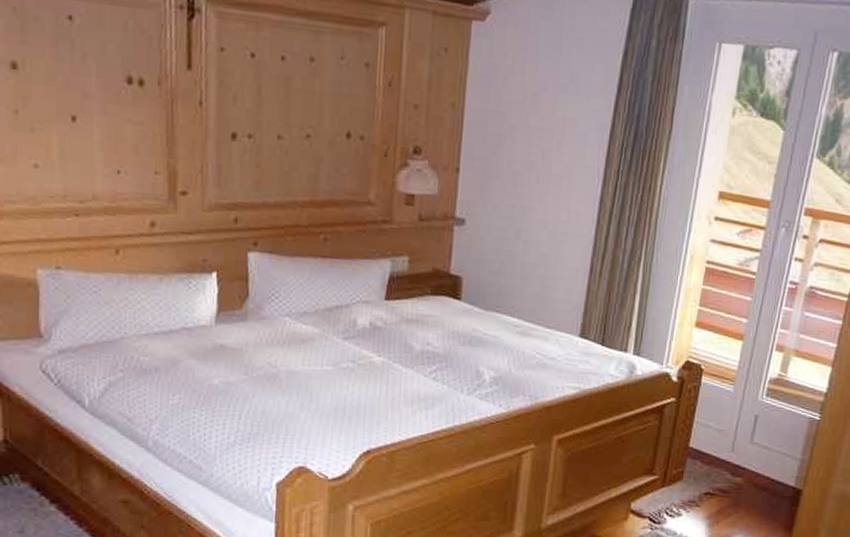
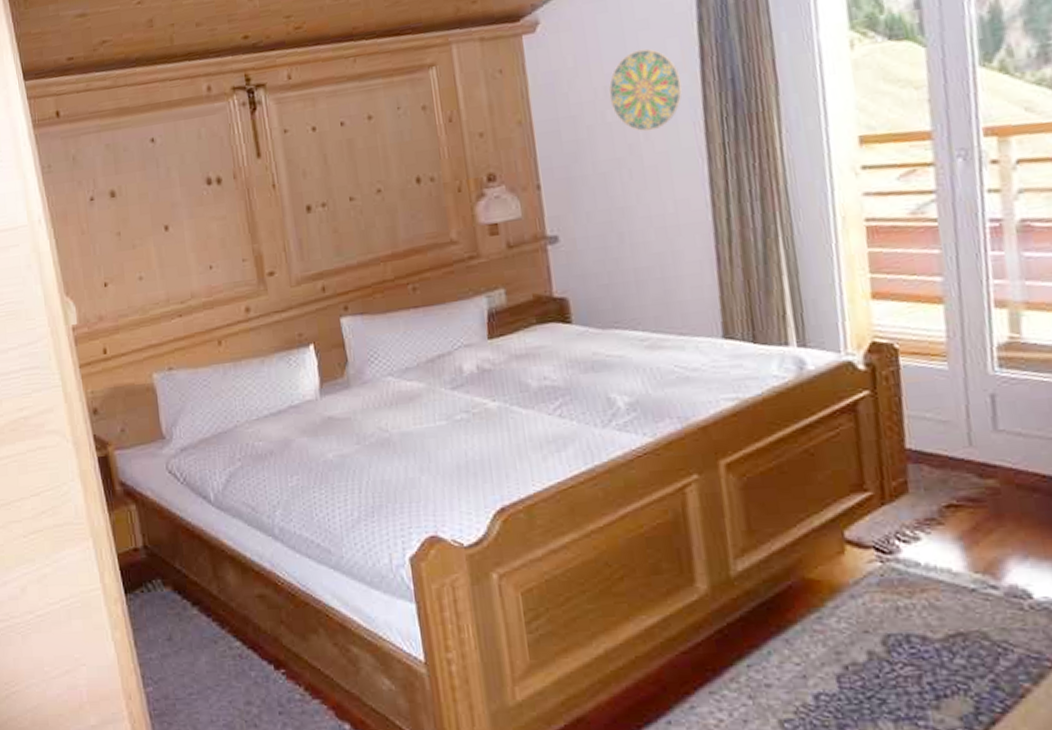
decorative plate: none [535,65,599,144] -> present [609,48,683,132]

